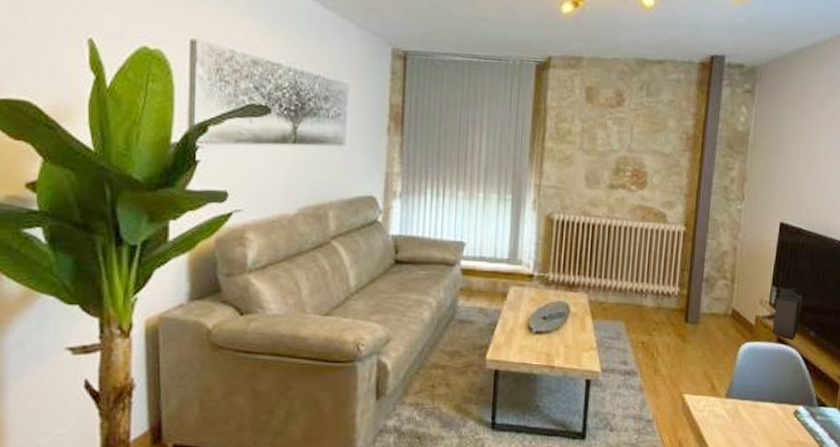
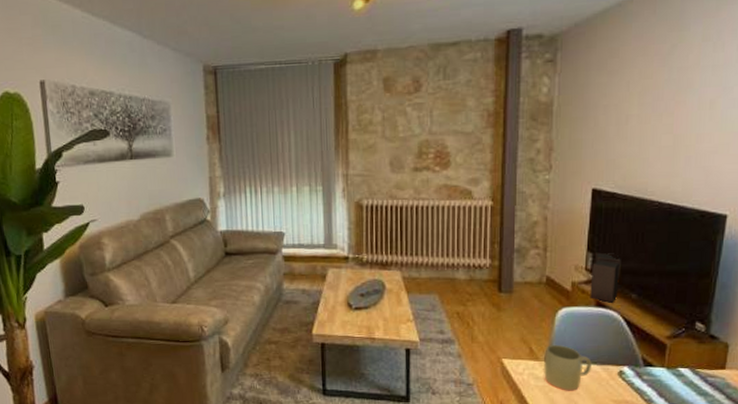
mug: none [723,380,770,430] -> present [544,344,592,391]

